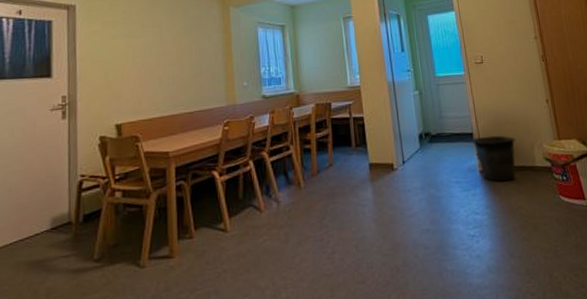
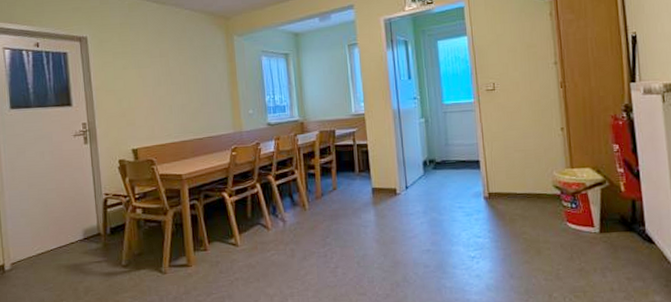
waste bin: present [471,135,516,182] -> none [477,163,525,208]

